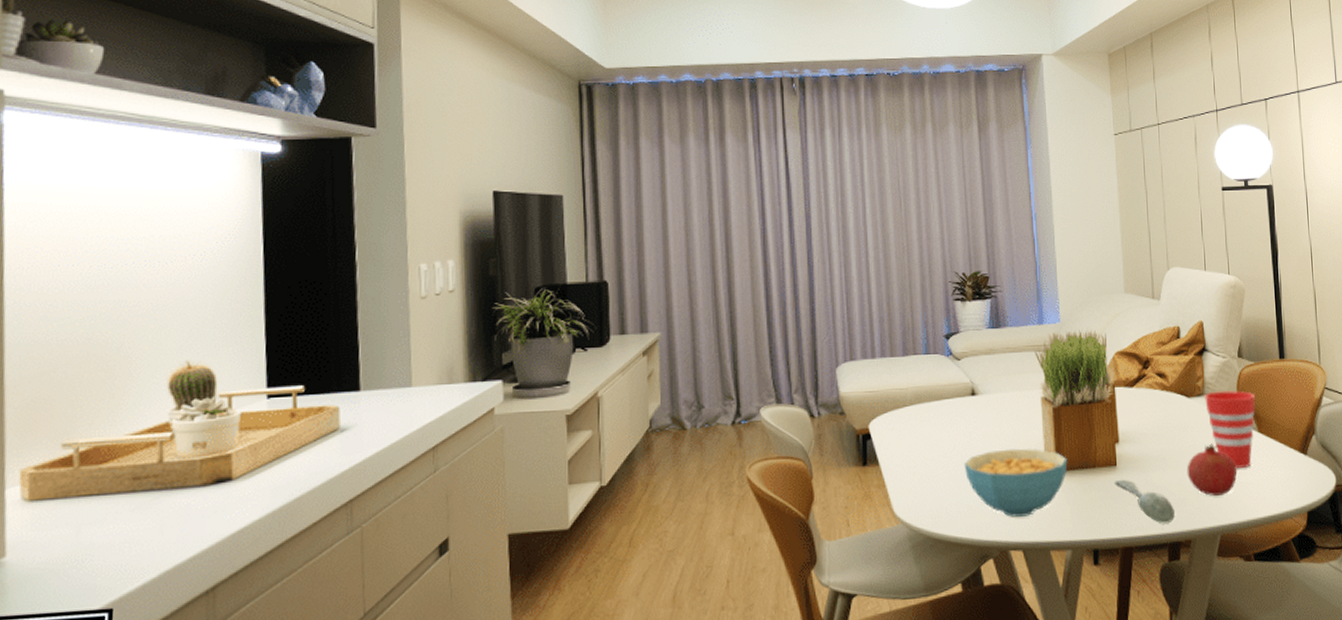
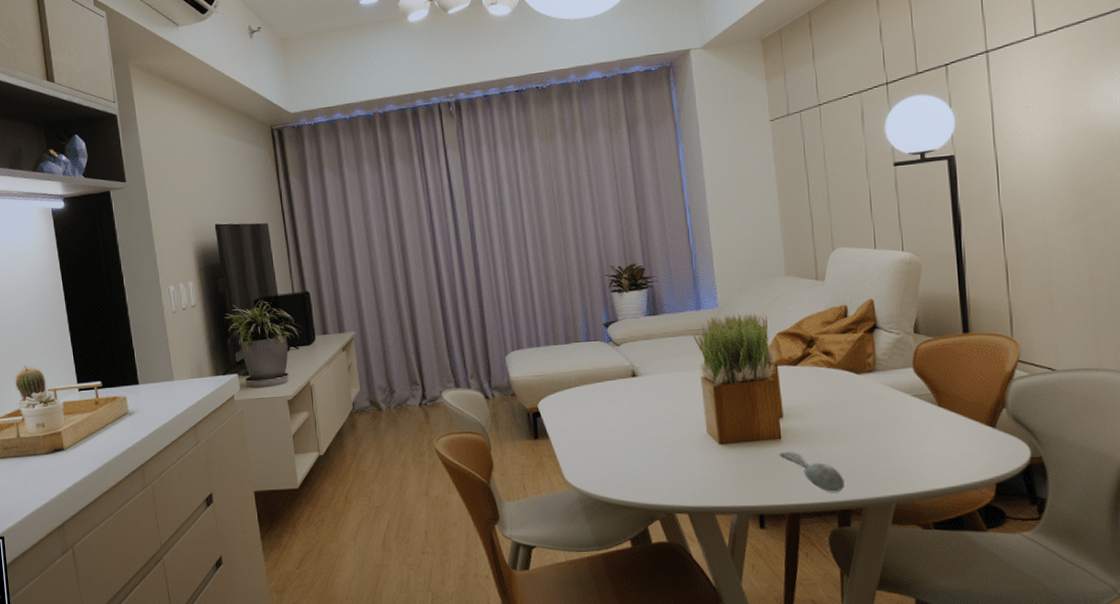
cereal bowl: present [964,448,1068,517] -> none [627,423,730,484]
fruit: present [1186,443,1238,496] -> none [857,417,914,467]
cup: present [1205,390,1255,468] -> none [876,366,935,441]

